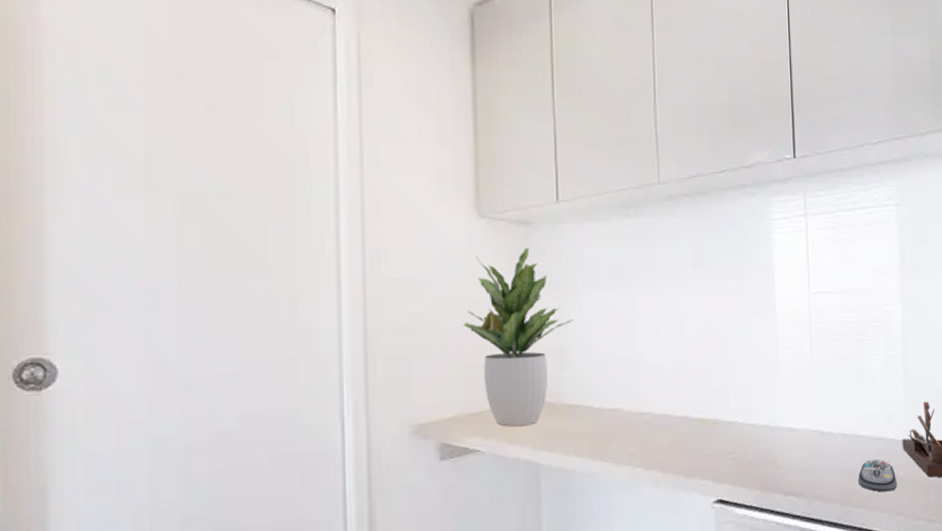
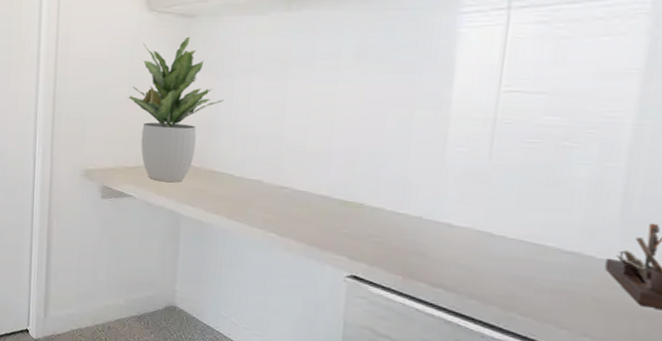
computer mouse: present [858,458,898,492] -> none [532,272,590,310]

